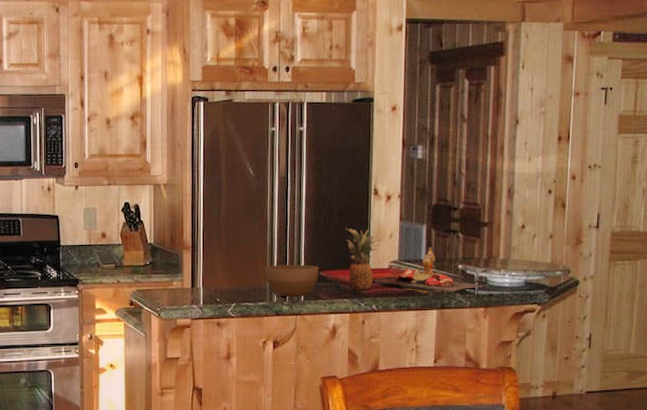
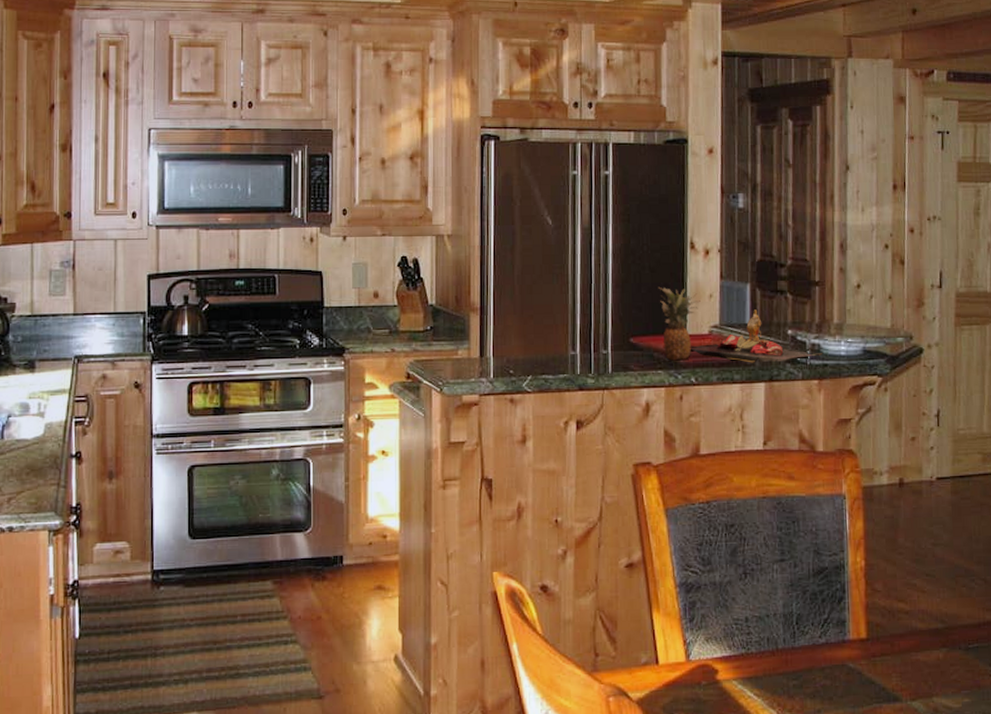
bowl: present [265,264,319,298] -> none [566,329,629,369]

